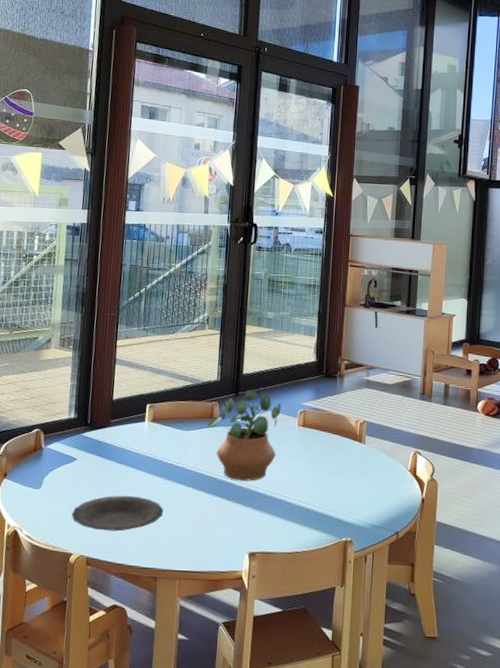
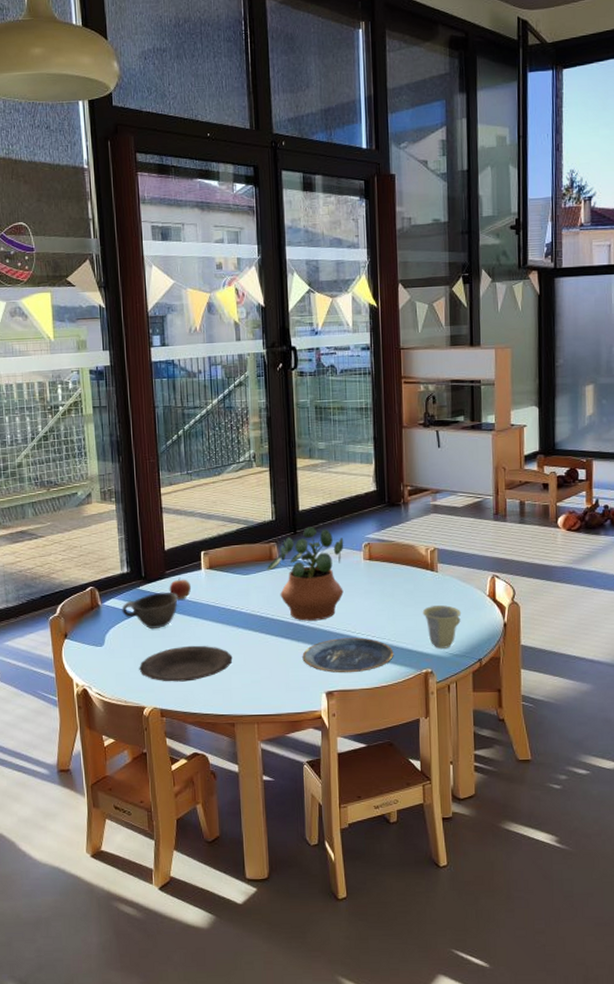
bowl: none [63,440,119,476] -> present [121,591,178,628]
apple: none [111,428,133,449] -> present [169,578,191,600]
plate: none [230,500,317,536] -> present [302,637,394,673]
cup: none [347,476,384,519] -> present [422,605,462,649]

